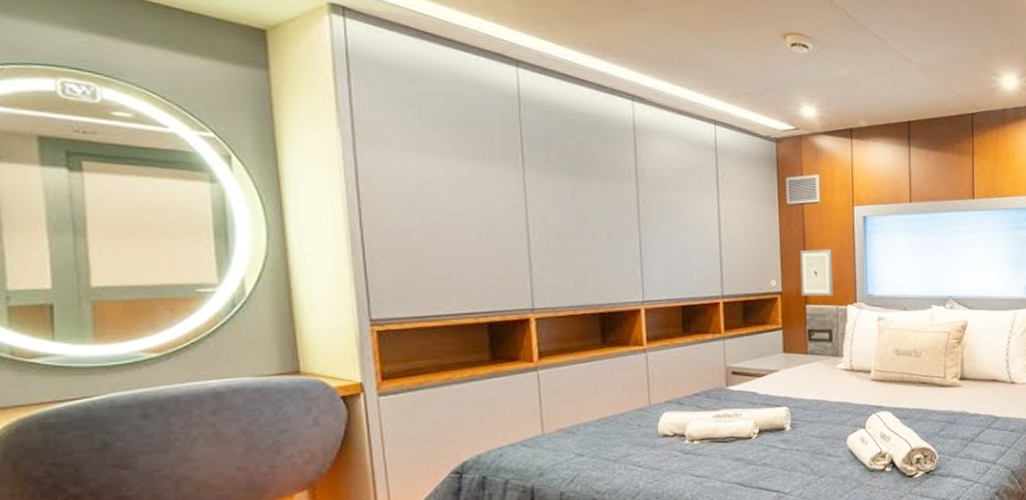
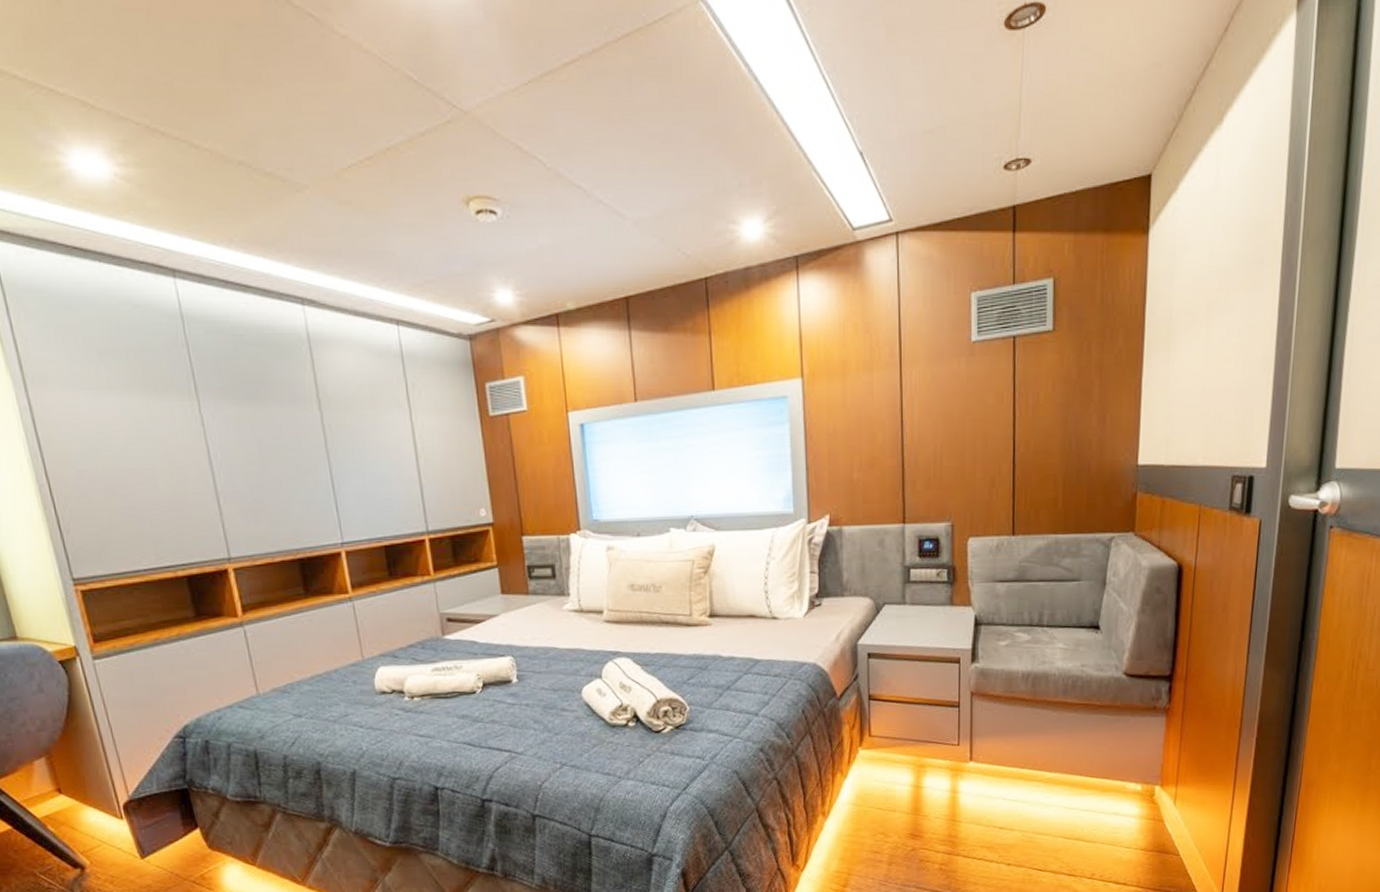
wall art: present [800,249,834,297] -> none [509,467,553,527]

